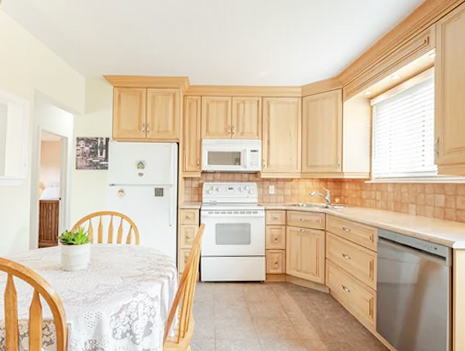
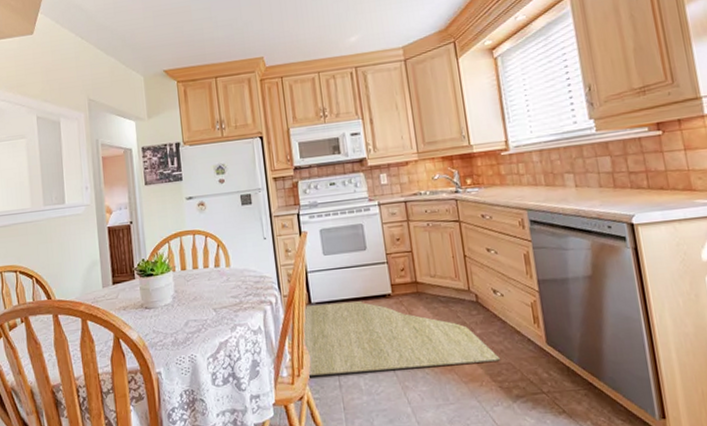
rug: none [191,283,340,340] -> present [304,301,500,376]

